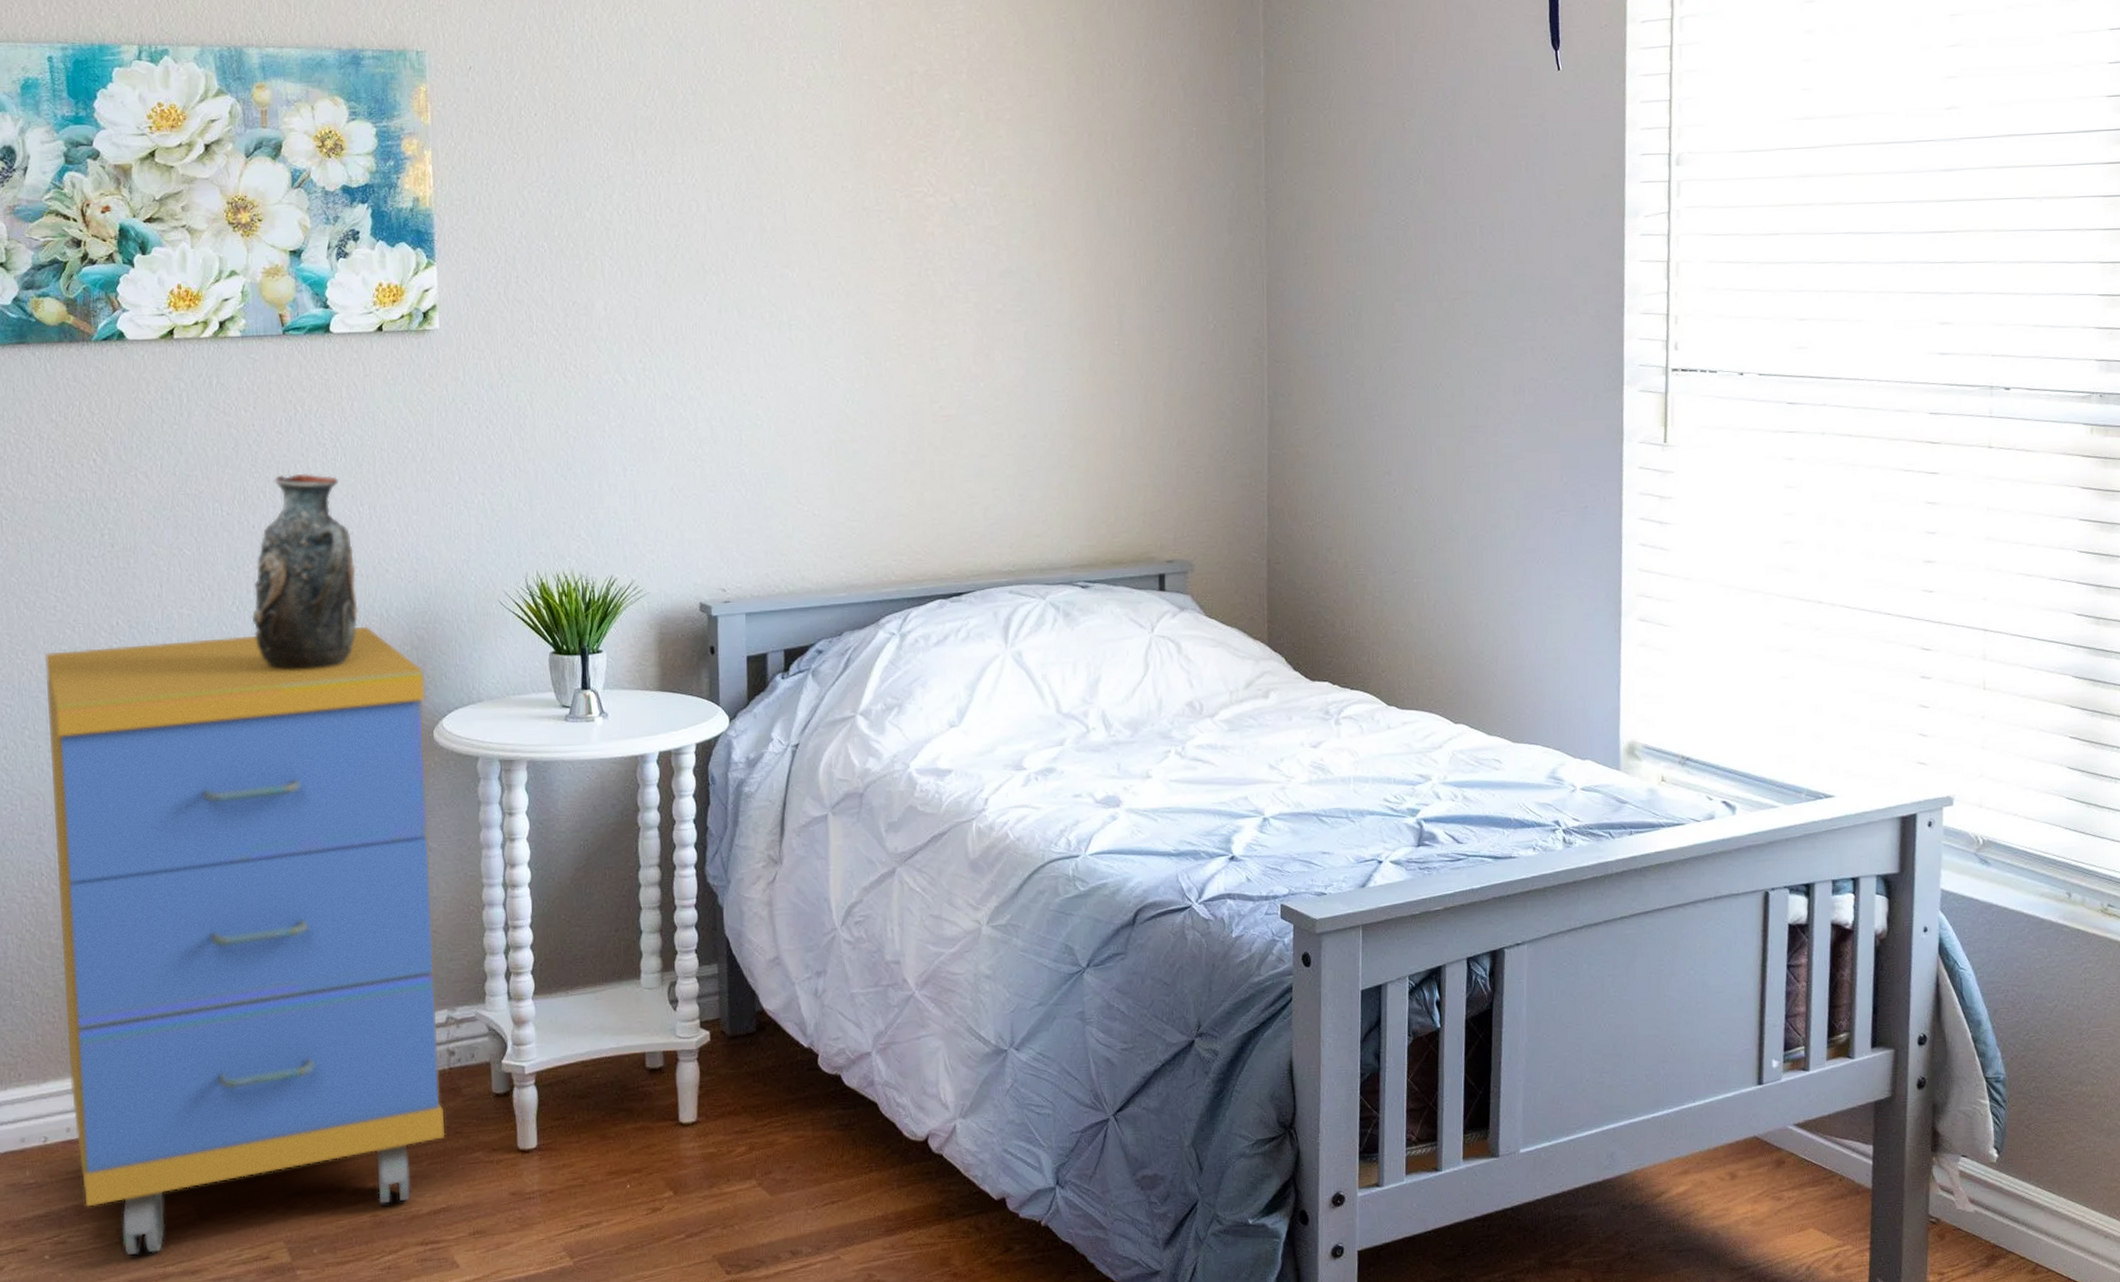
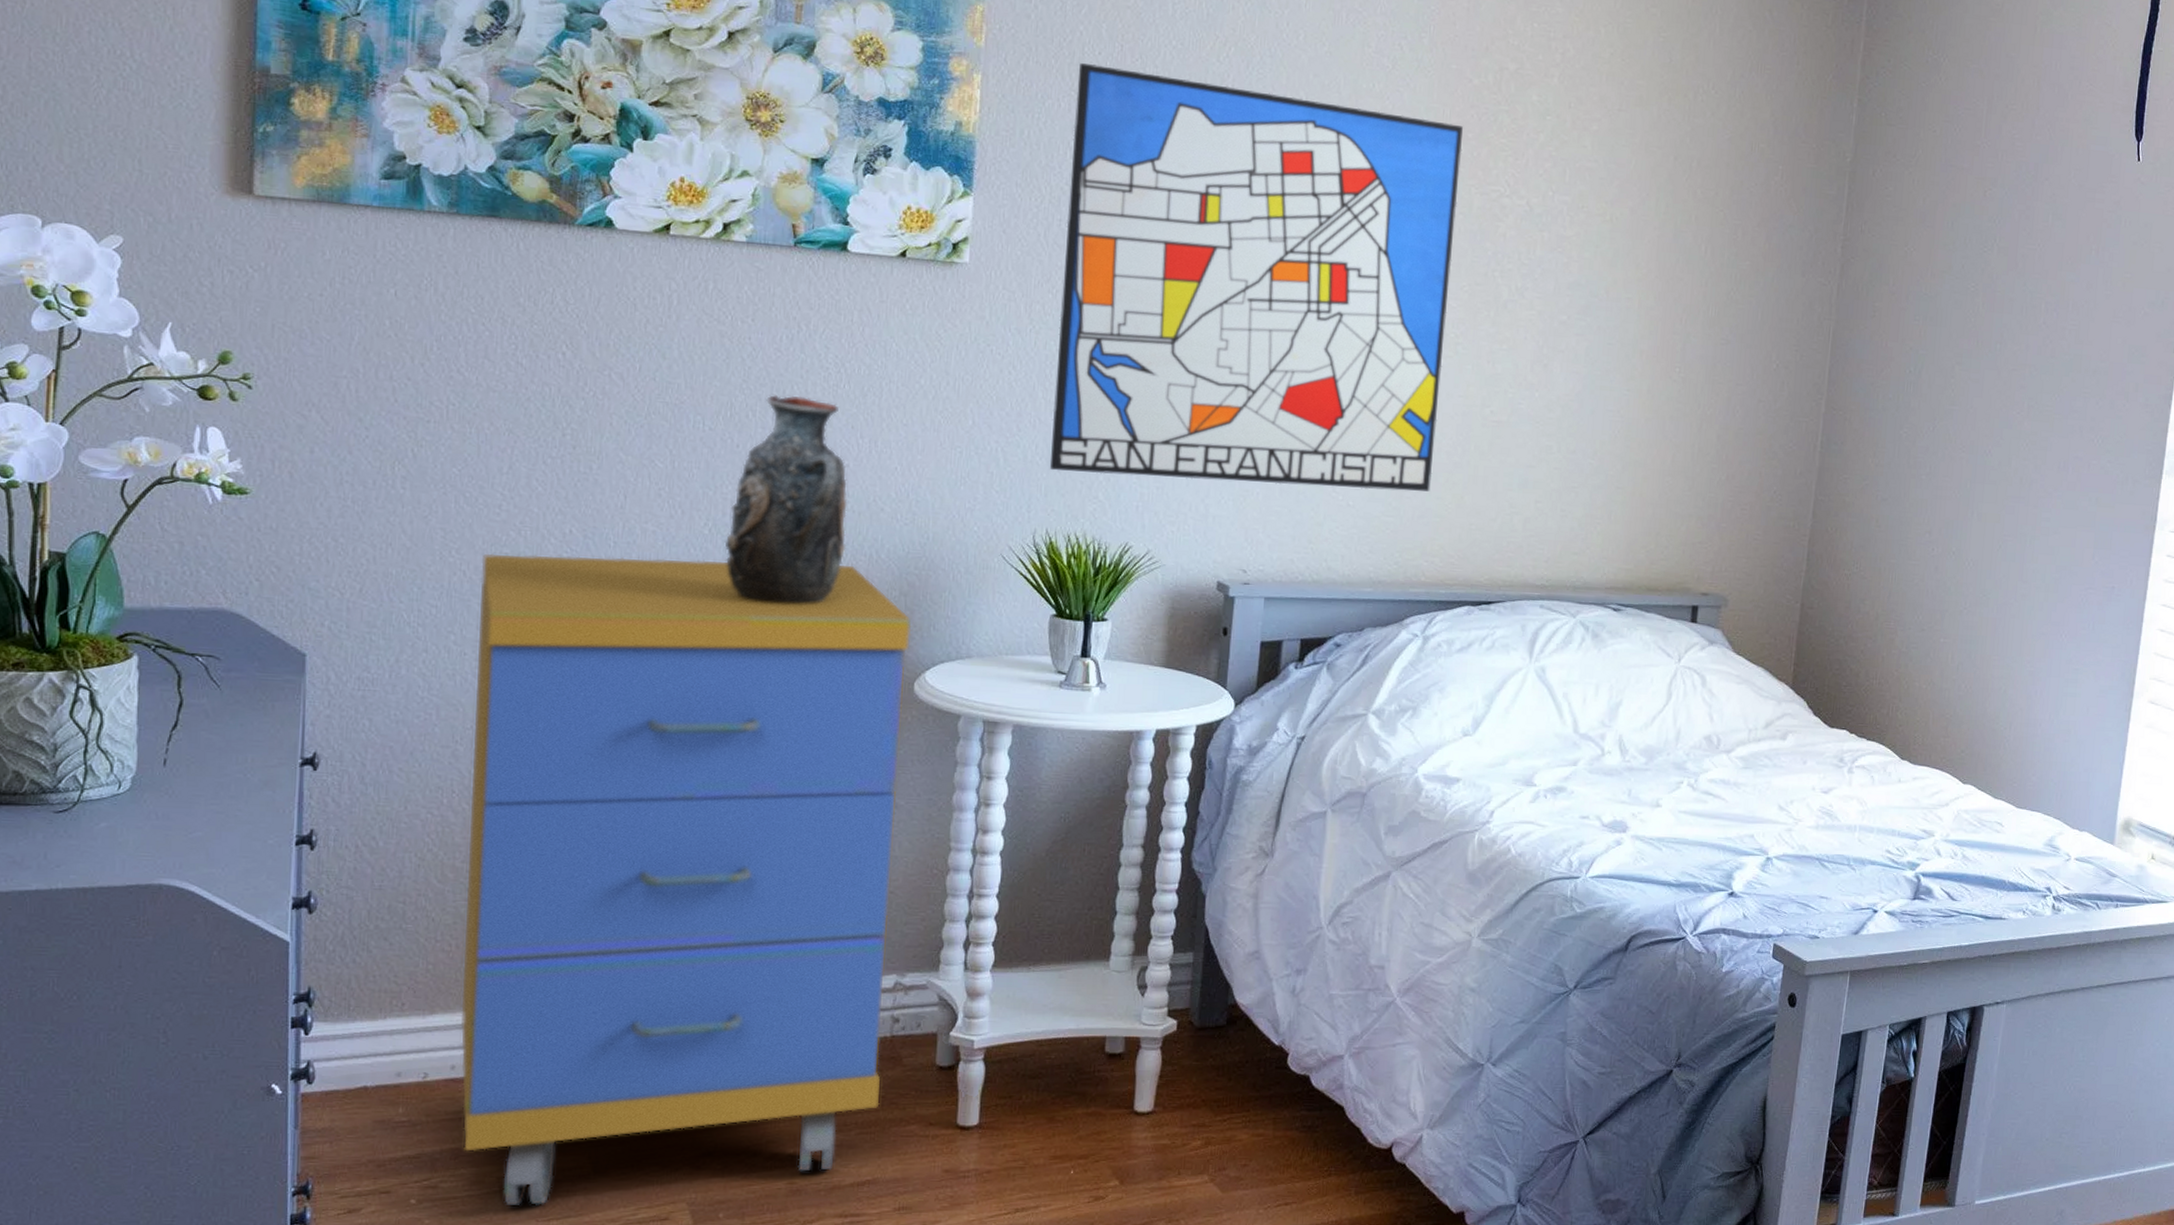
wall art: none [518,125,891,515] -> present [1049,63,1463,492]

